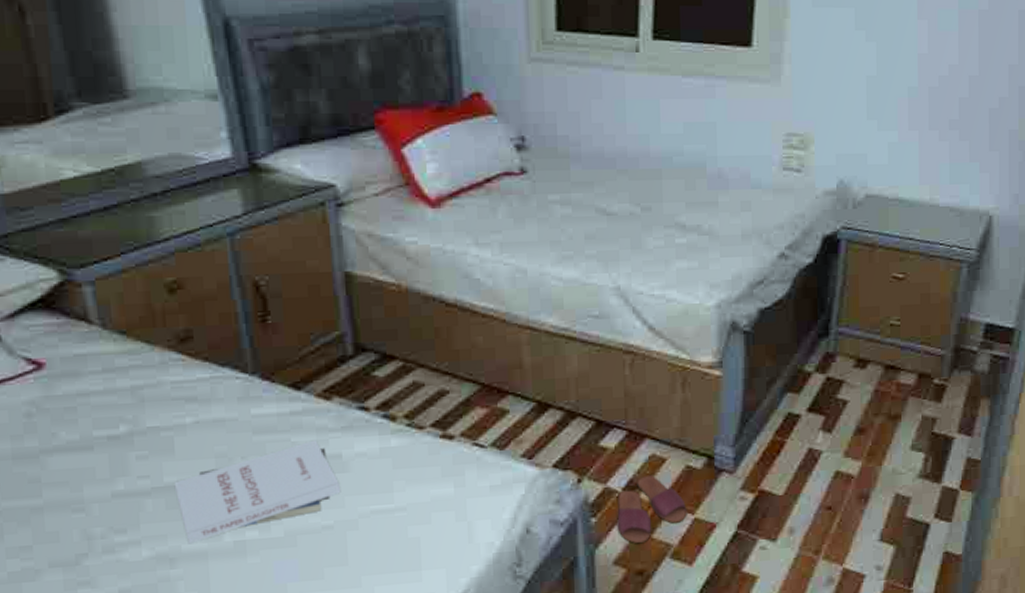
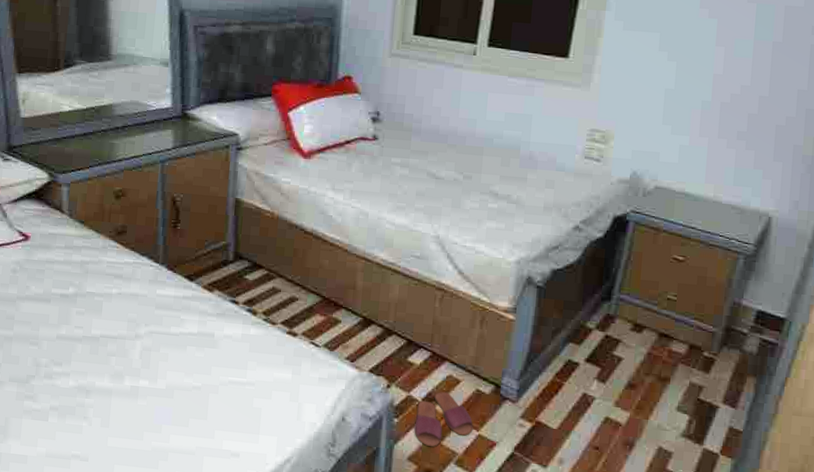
books: present [174,440,341,544] -> none [97,320,210,382]

